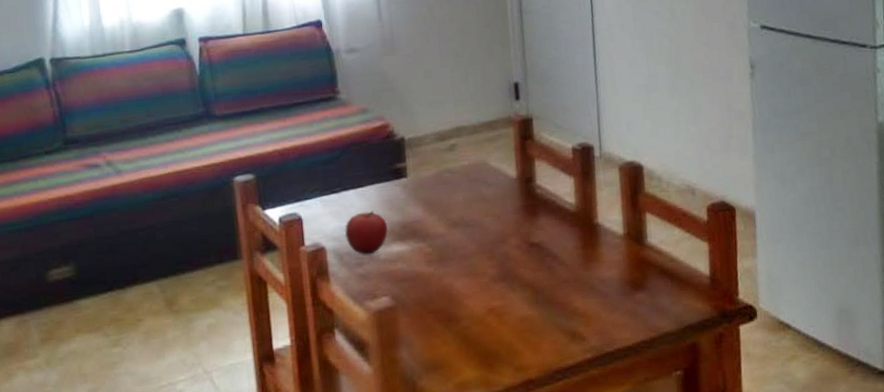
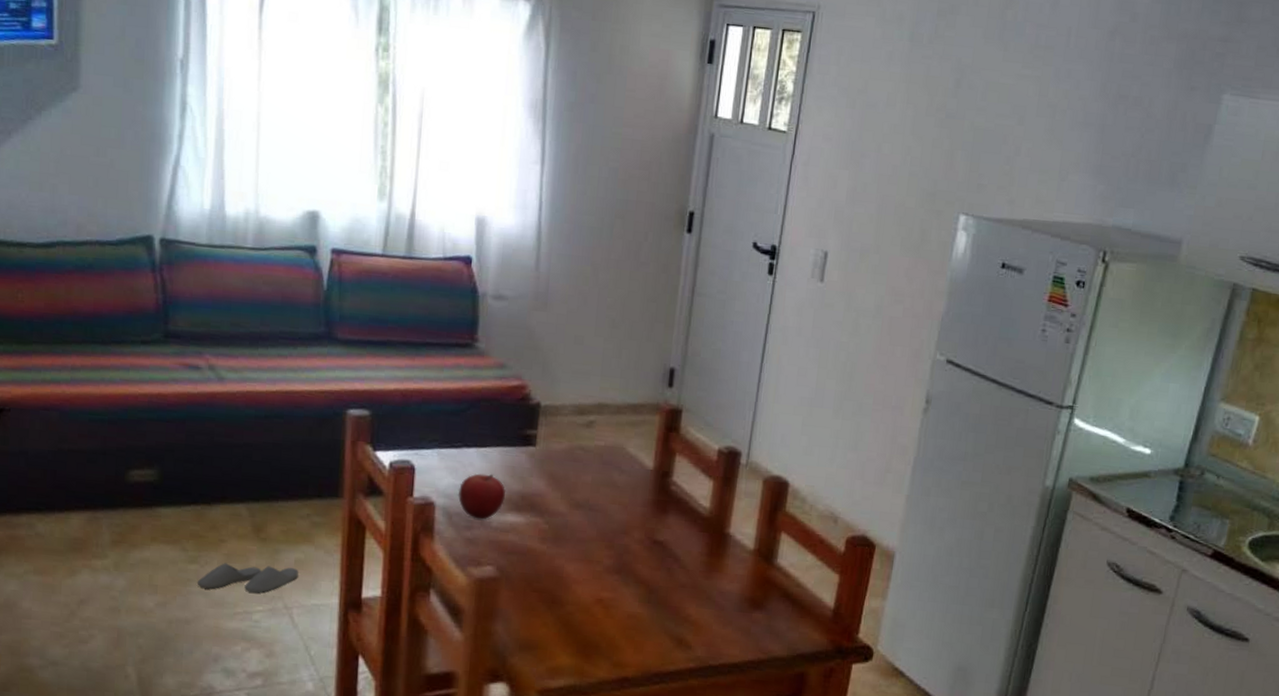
slippers: none [122,333,213,368] -> present [197,563,299,593]

